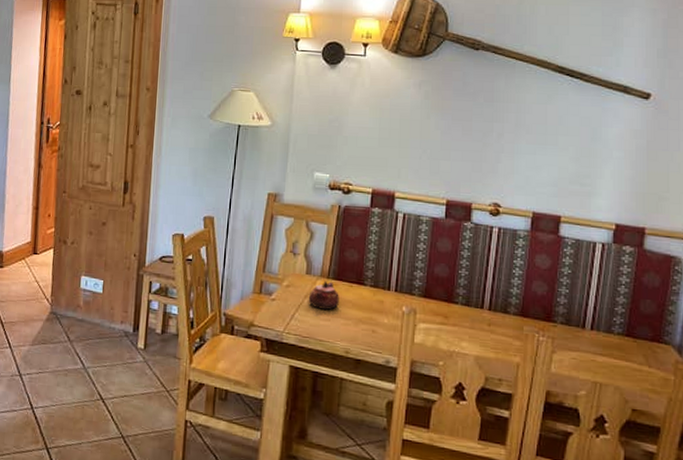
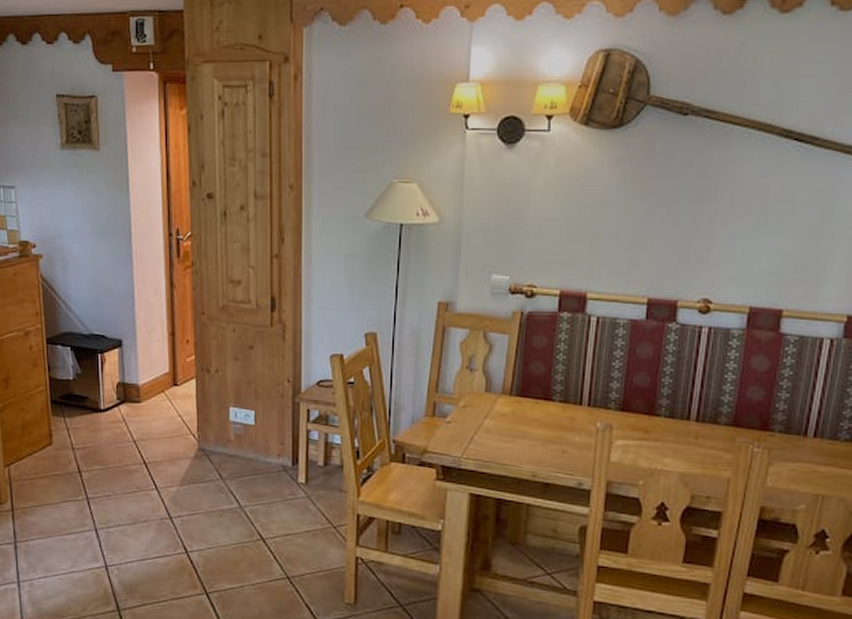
teapot: present [308,281,339,311] -> none [488,398,524,432]

